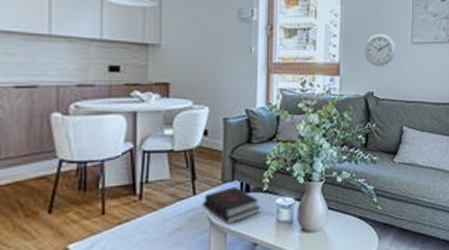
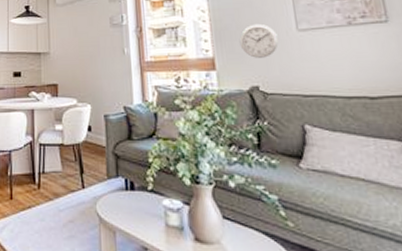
hardback book: present [202,186,261,225] -> none [90,183,148,223]

